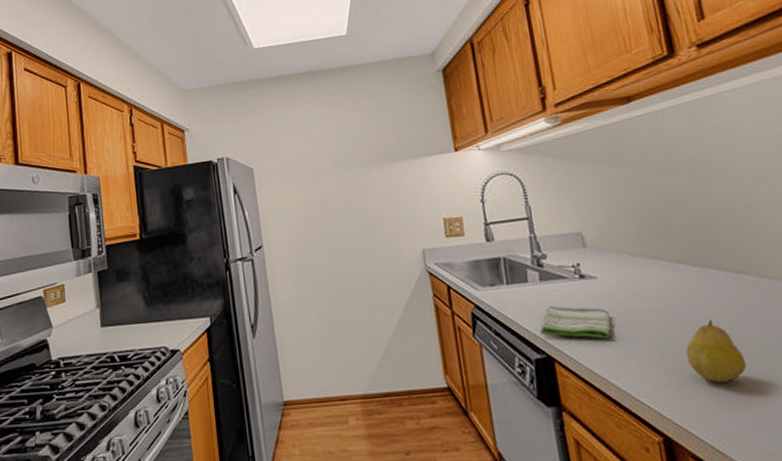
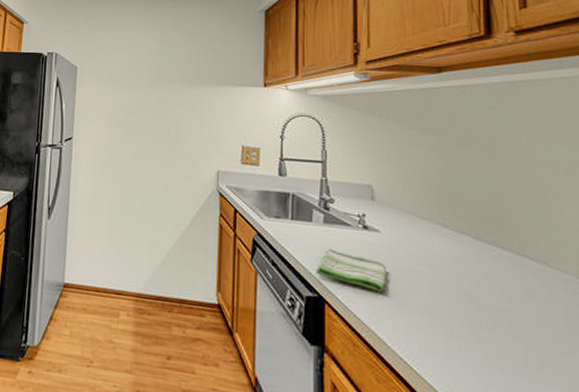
fruit: present [686,320,747,382] -> none [457,296,518,361]

